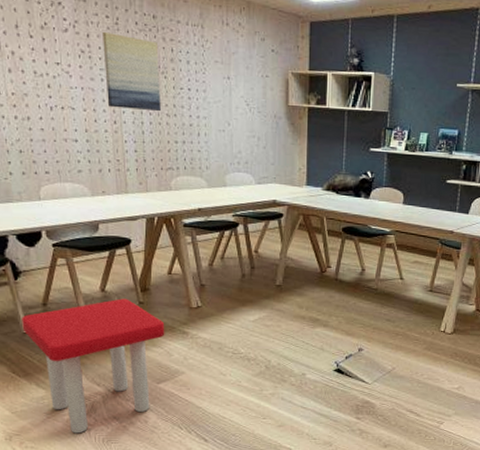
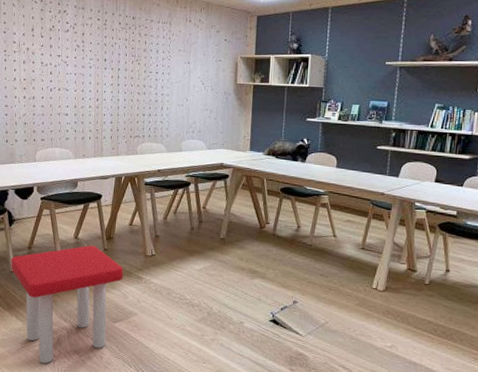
wall art: present [103,31,161,111] -> none [93,30,135,90]

